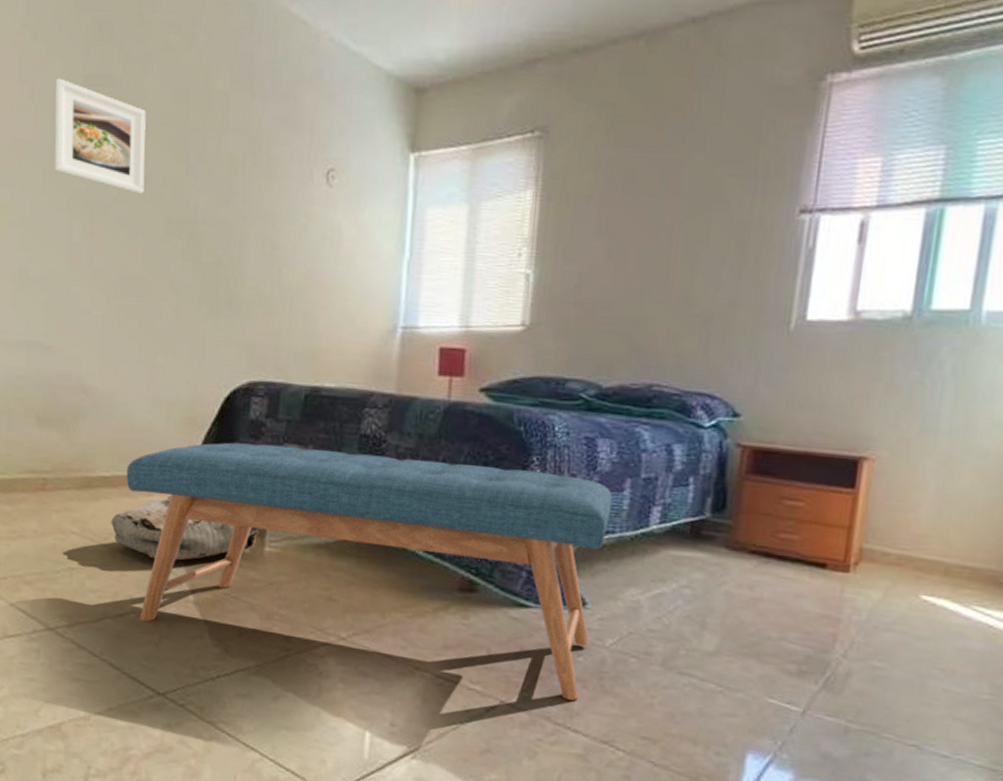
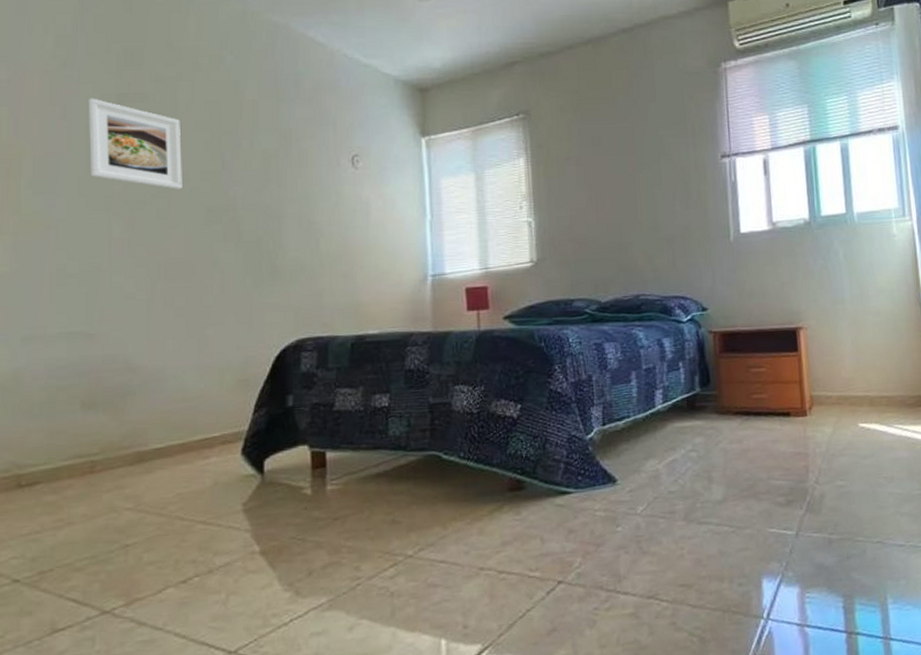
bag: present [111,494,261,561] -> none [167,454,321,518]
bench: present [126,442,613,701] -> none [181,376,624,583]

